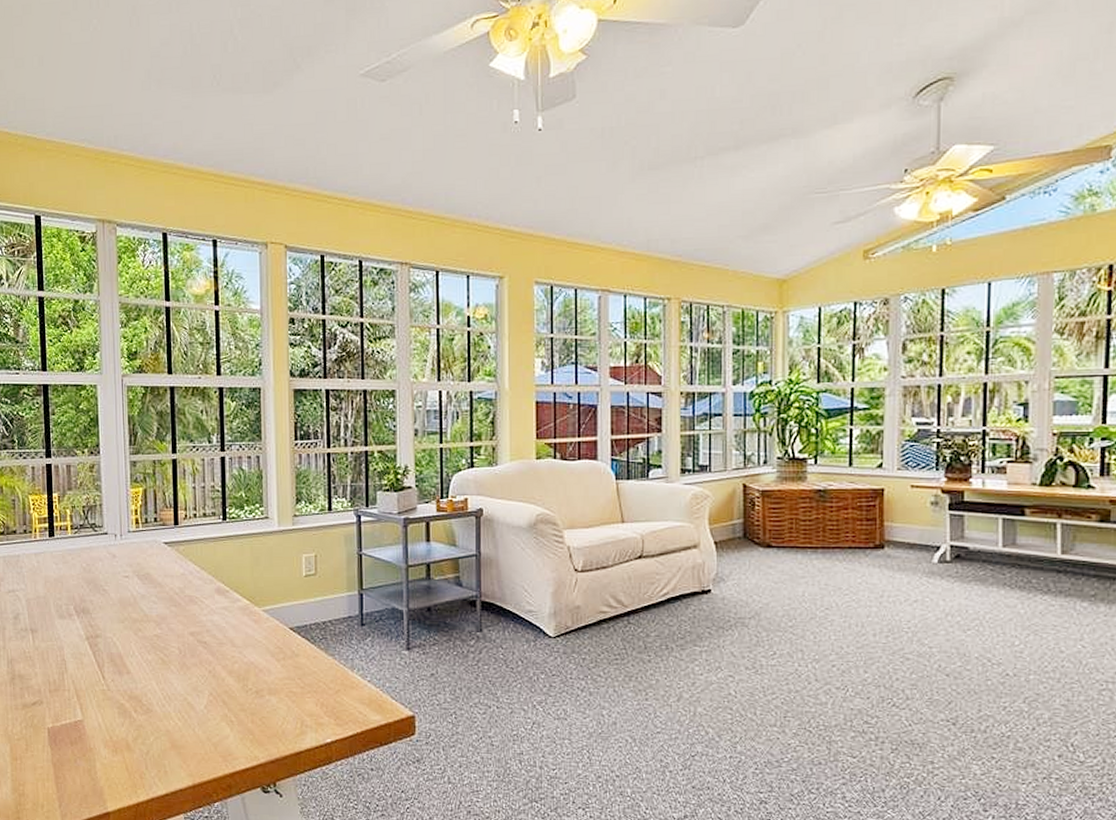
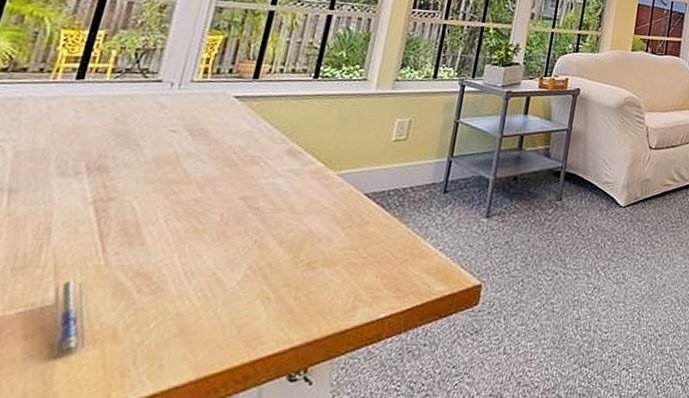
pen: none [80,701,111,759] -> present [53,280,86,355]

